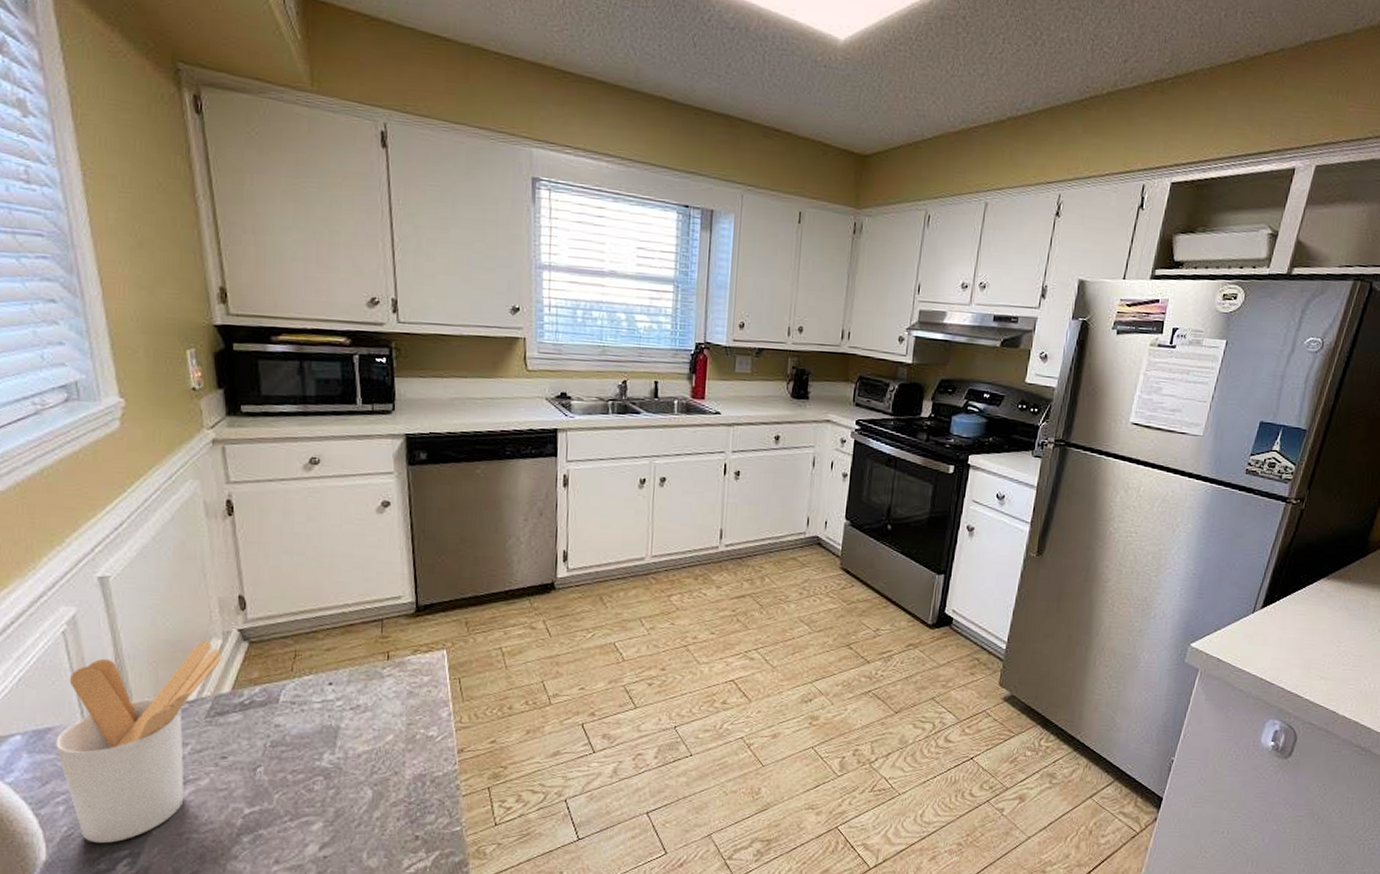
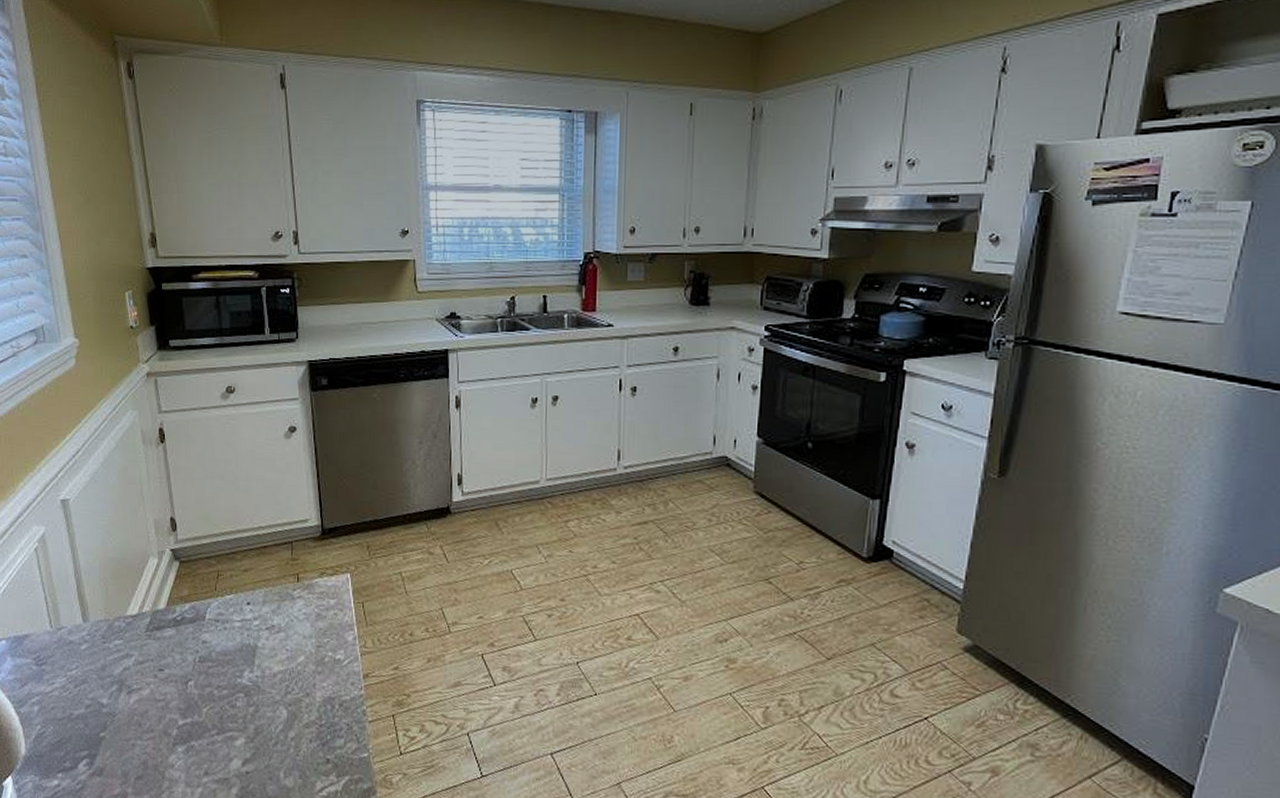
utensil holder: present [56,641,222,844] -> none [31,559,158,744]

